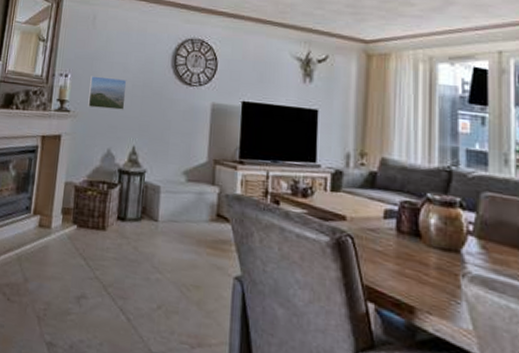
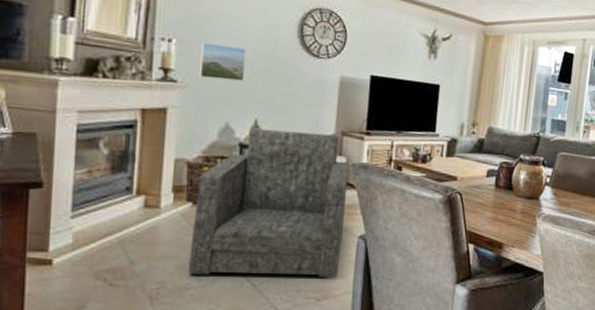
armchair: none [71,154,223,323] -> present [188,128,350,278]

